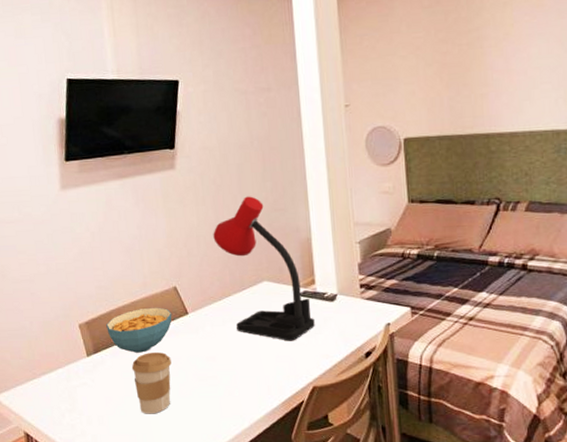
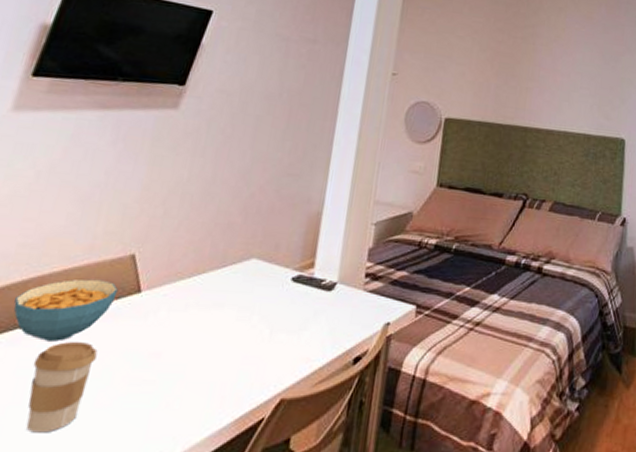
desk lamp: present [213,196,315,341] -> none [201,154,303,338]

